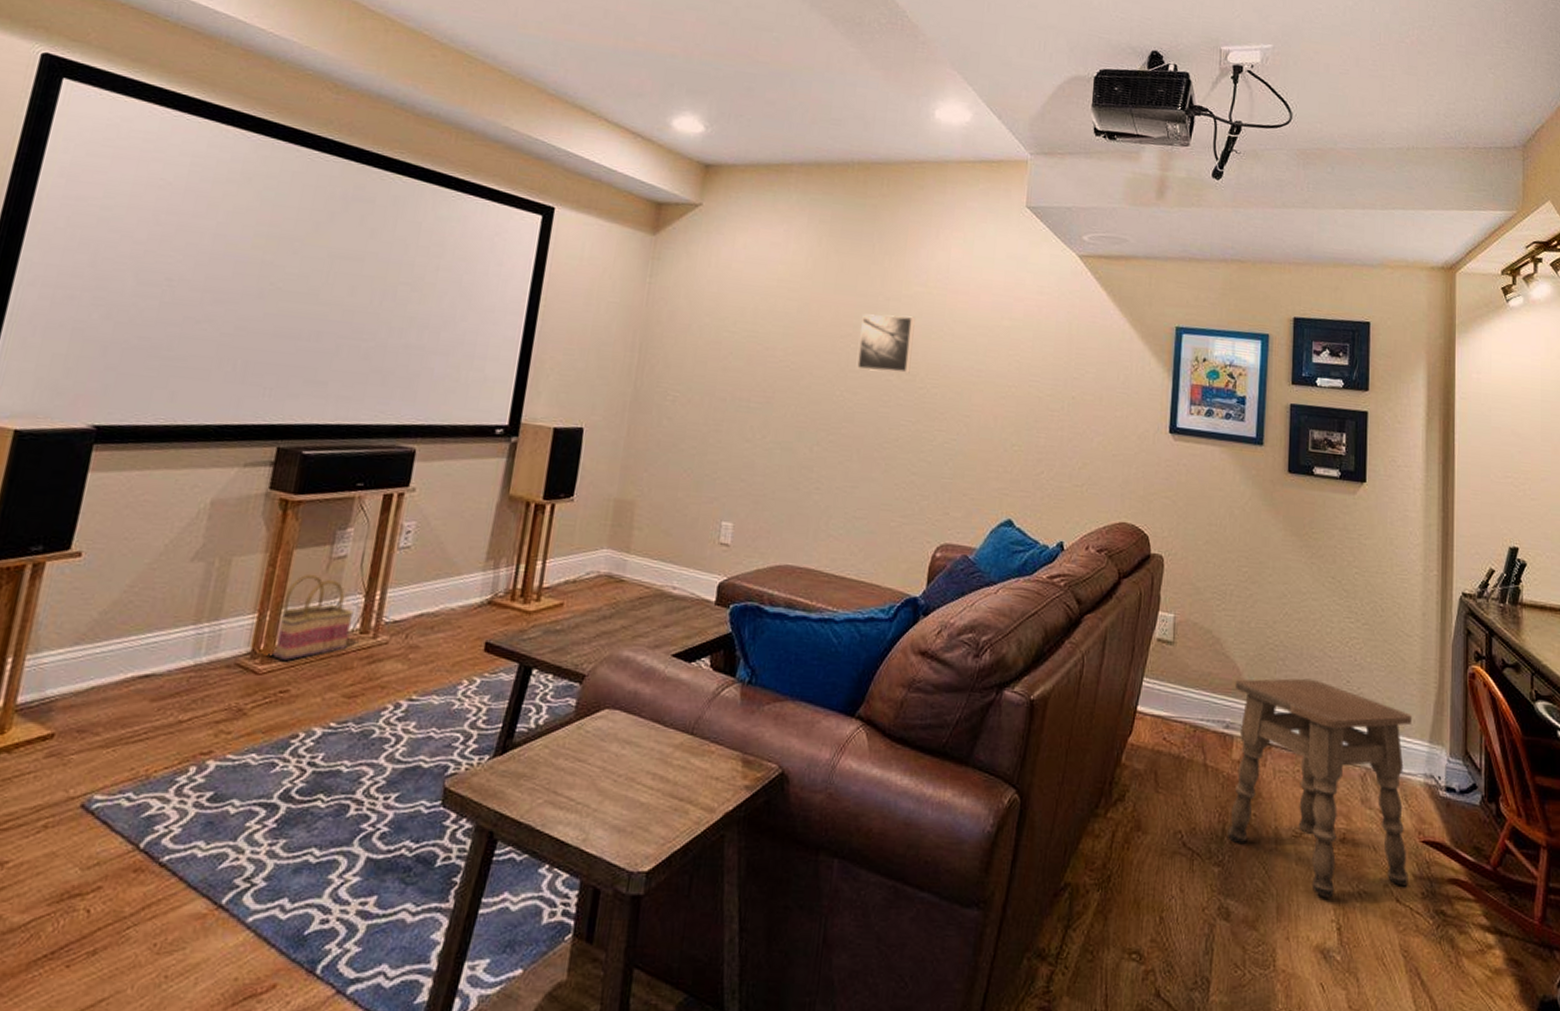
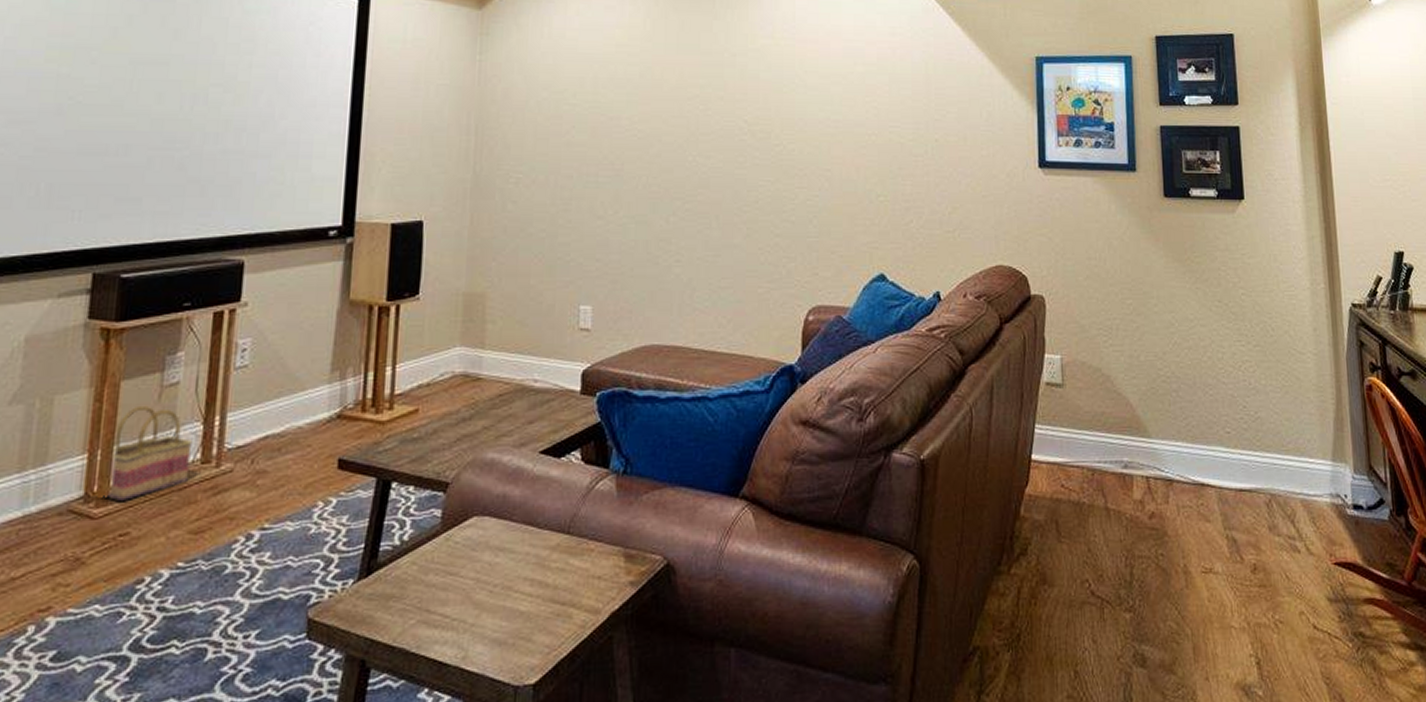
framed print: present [857,314,916,373] -> none [708,71,766,132]
side table: present [1228,678,1413,898] -> none [1129,408,1324,632]

